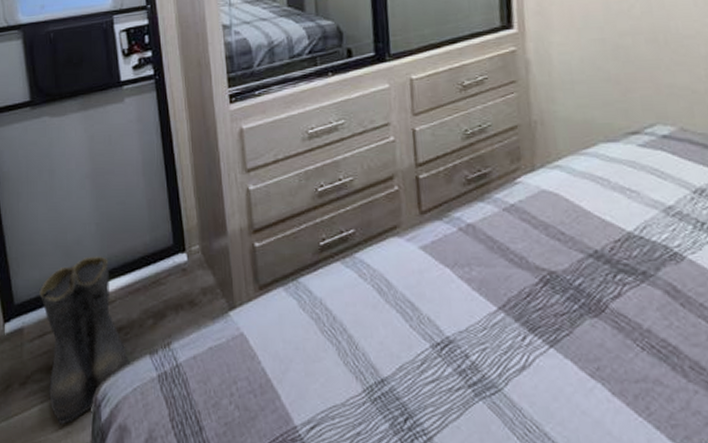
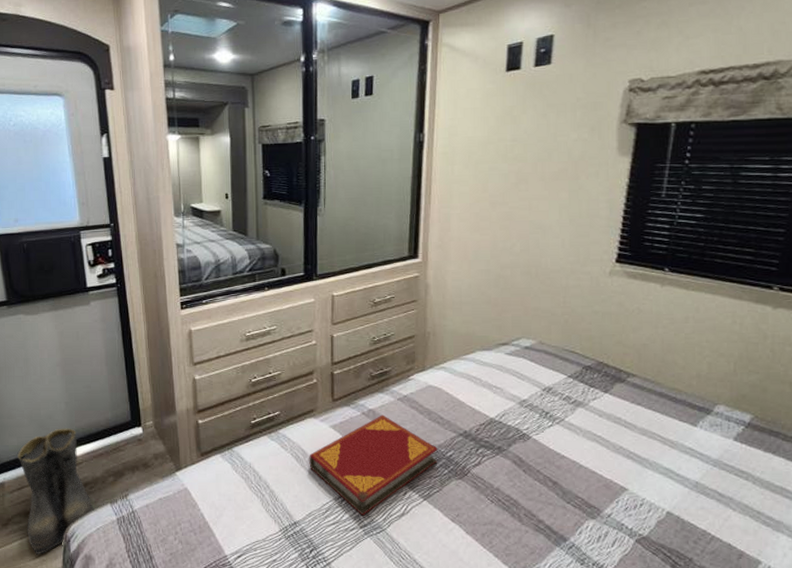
hardback book: none [394,230,562,370] -> present [309,415,438,516]

